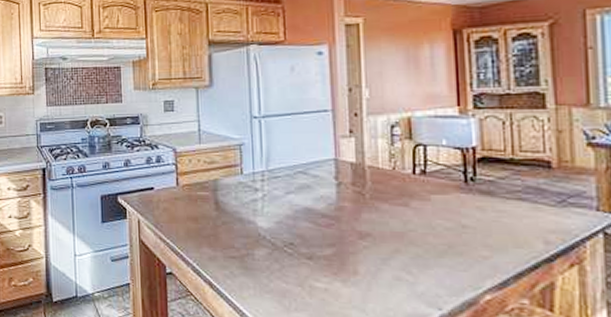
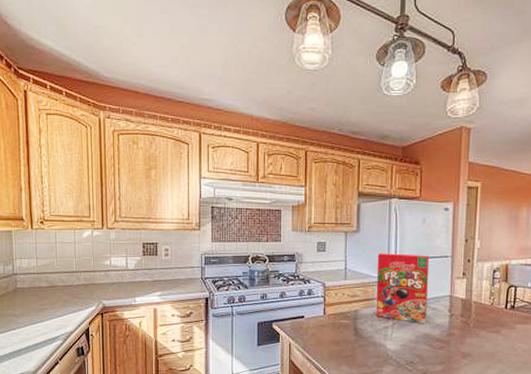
cereal box: none [237,109,307,196] -> present [376,253,430,324]

